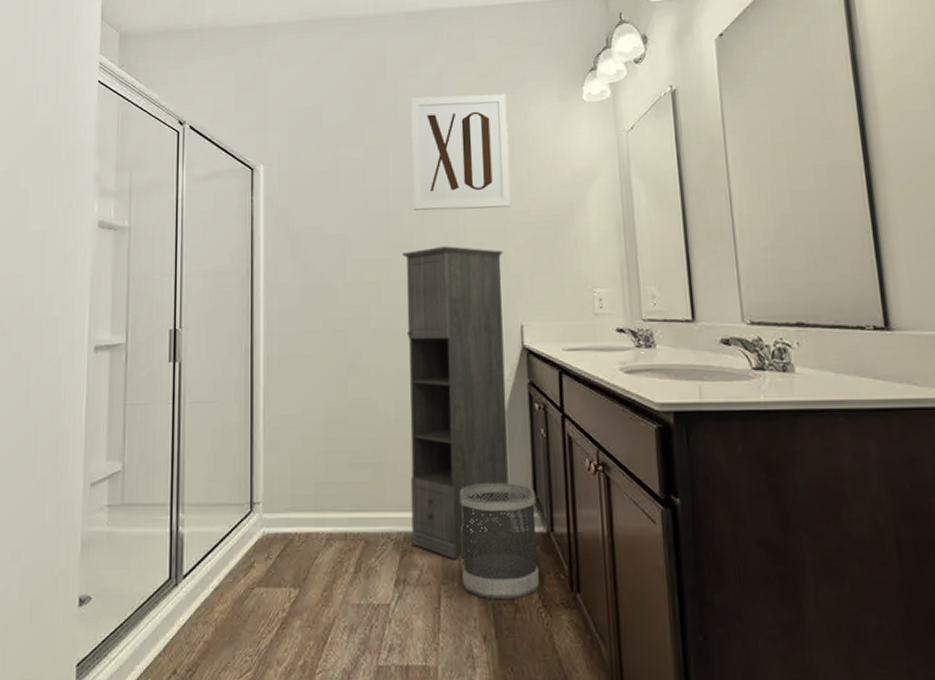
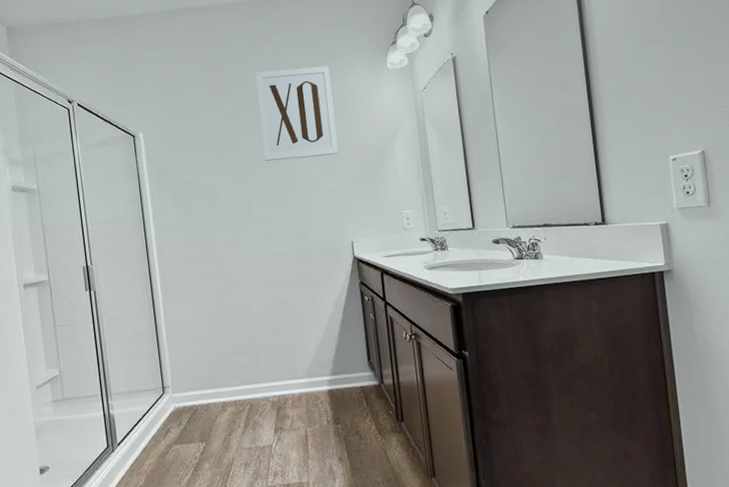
storage cabinet: present [402,246,510,560] -> none [259,186,353,410]
wastebasket: present [459,483,539,600] -> none [315,353,376,433]

